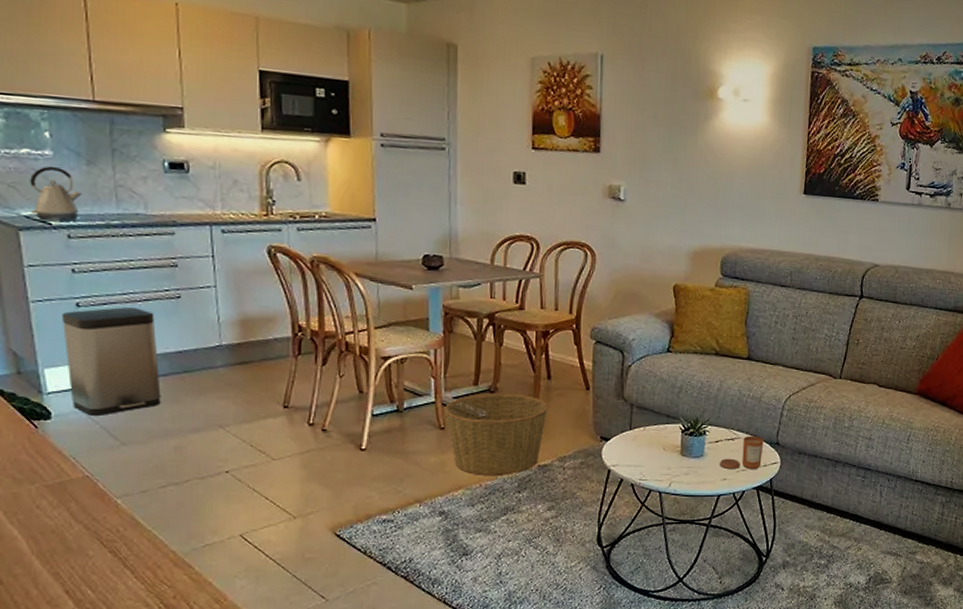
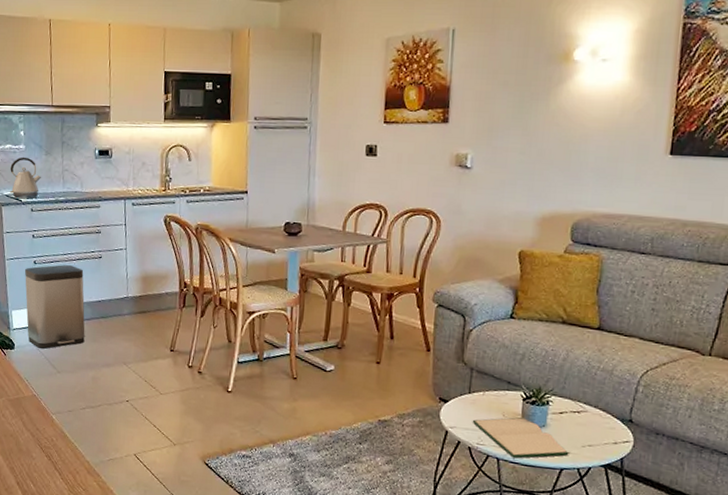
basket: present [445,393,548,475] -> none [297,349,390,427]
hardback book: none [634,450,725,490] -> present [472,417,569,459]
candle: present [720,435,764,470] -> none [563,410,615,446]

